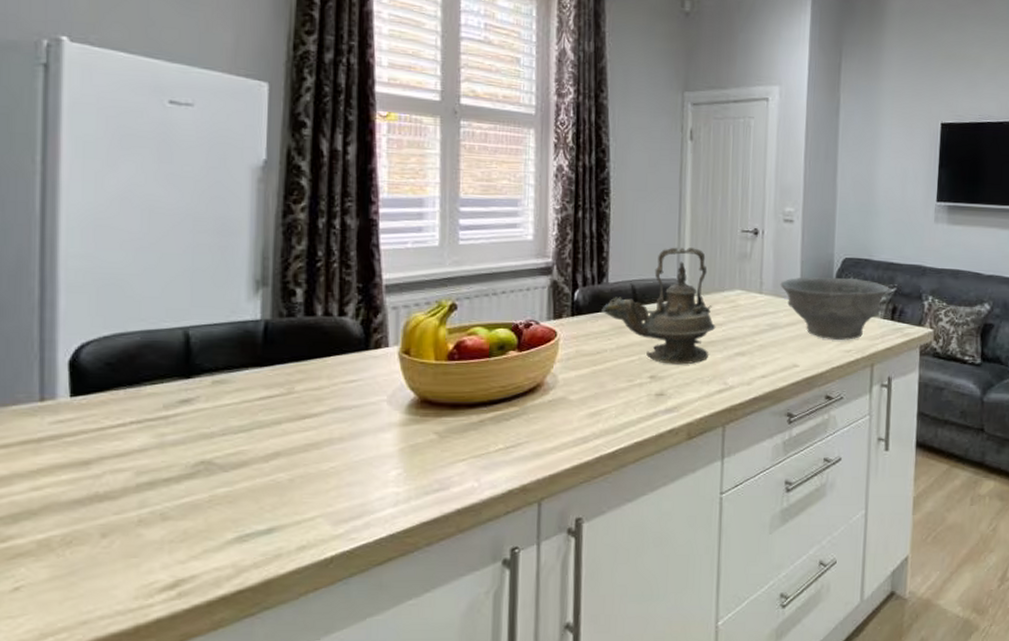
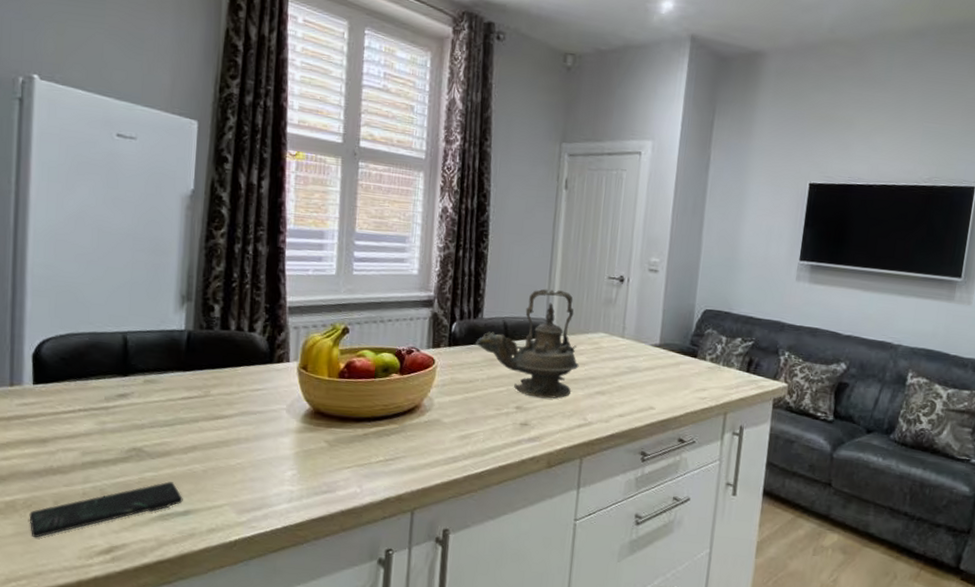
smartphone: none [69,496,265,580] -> present [29,481,183,538]
bowl: present [780,277,891,340] -> none [641,325,748,388]

